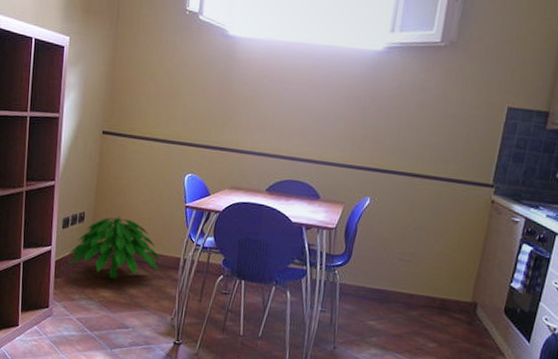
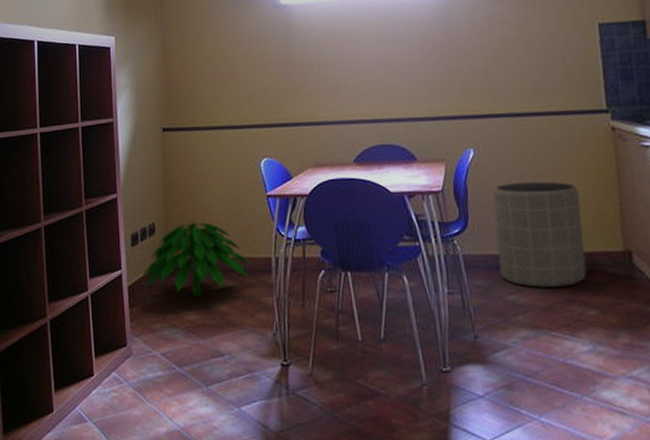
trash can: none [367,231,449,322] -> present [493,181,587,287]

